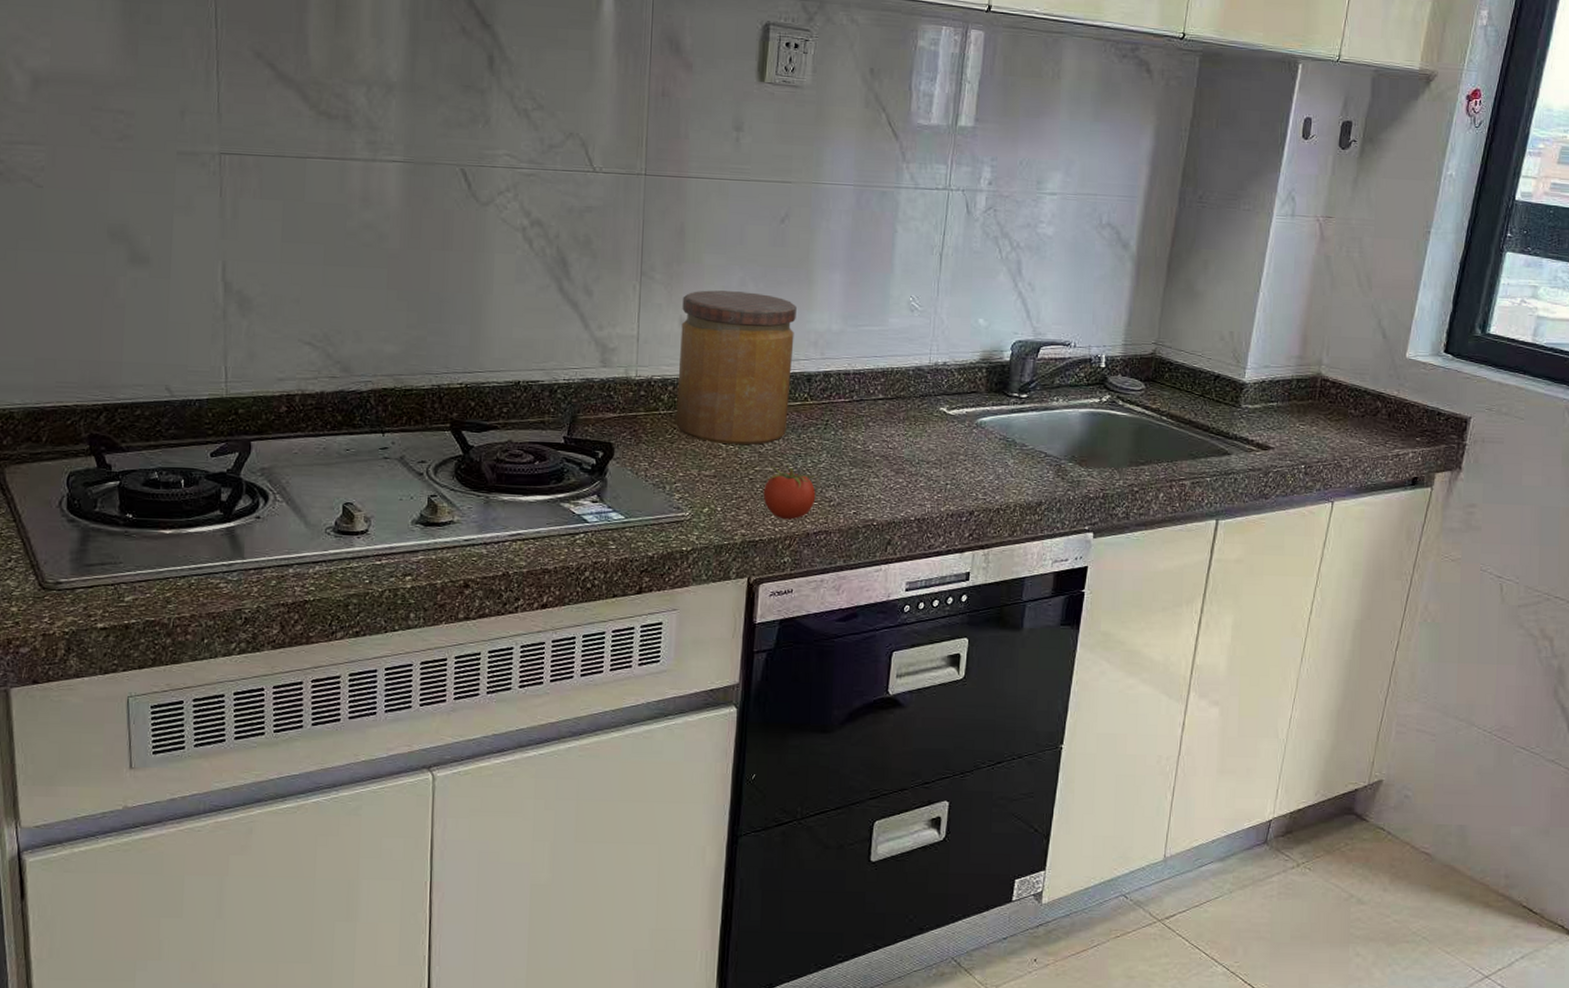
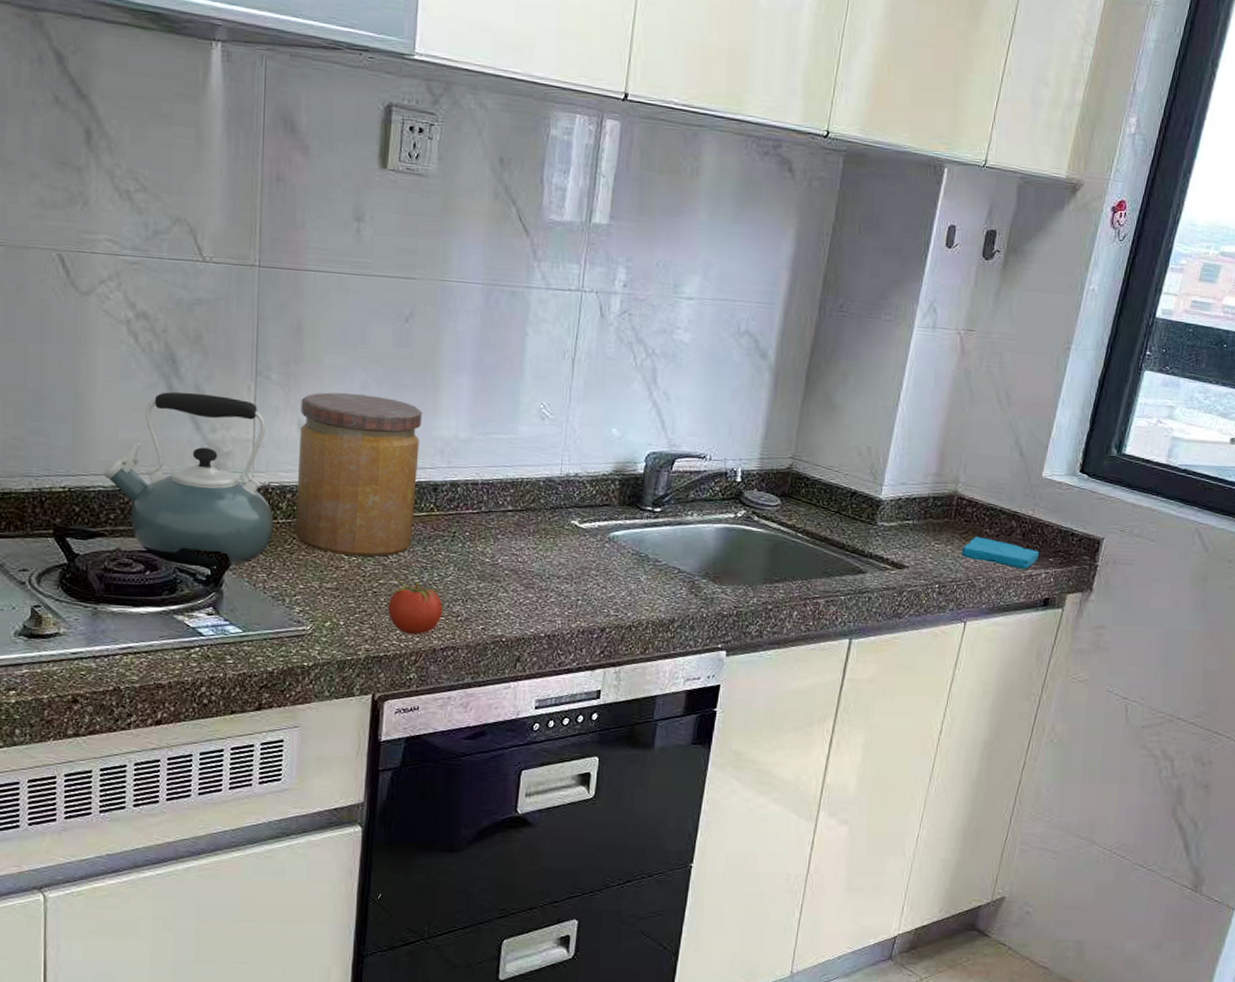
kettle: none [497,293,656,457] -> present [103,392,274,568]
sponge: none [1326,417,1405,449] -> present [961,536,1039,570]

